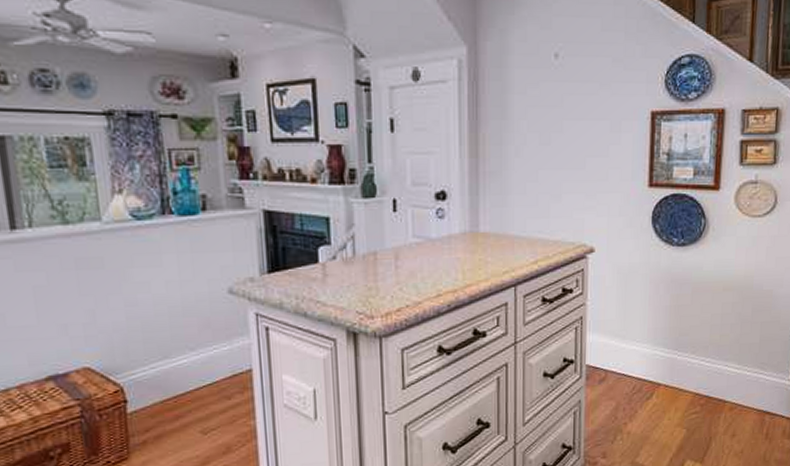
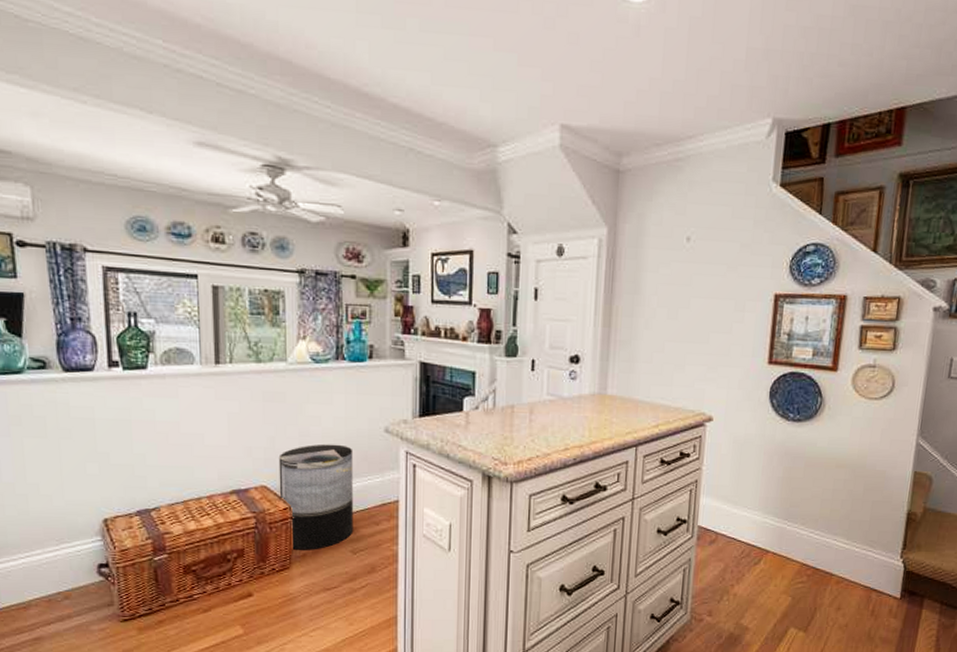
trash can: none [102,312,202,438] -> present [278,444,354,550]

